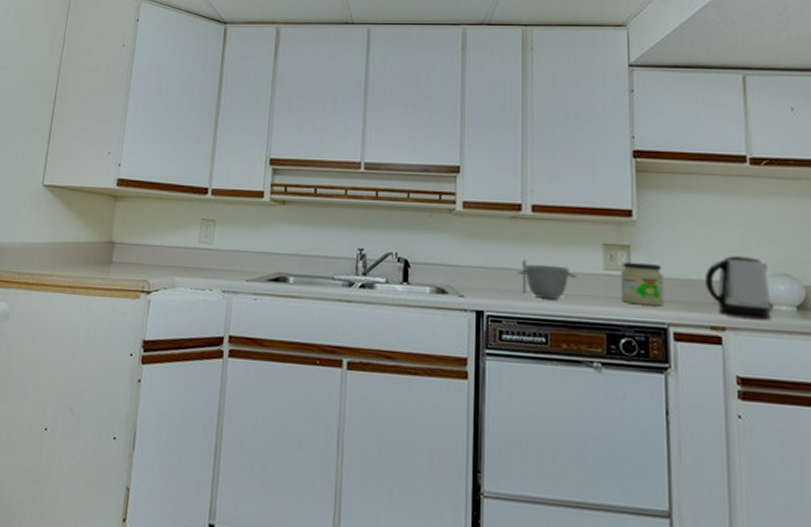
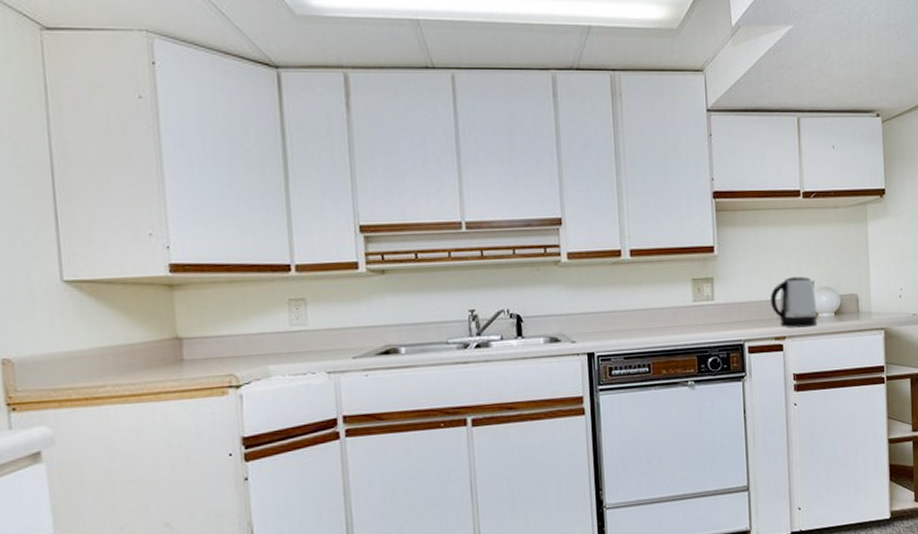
cooking pot: present [517,258,577,300] -> none [621,300,671,334]
jar: present [620,261,664,307] -> none [706,291,741,329]

